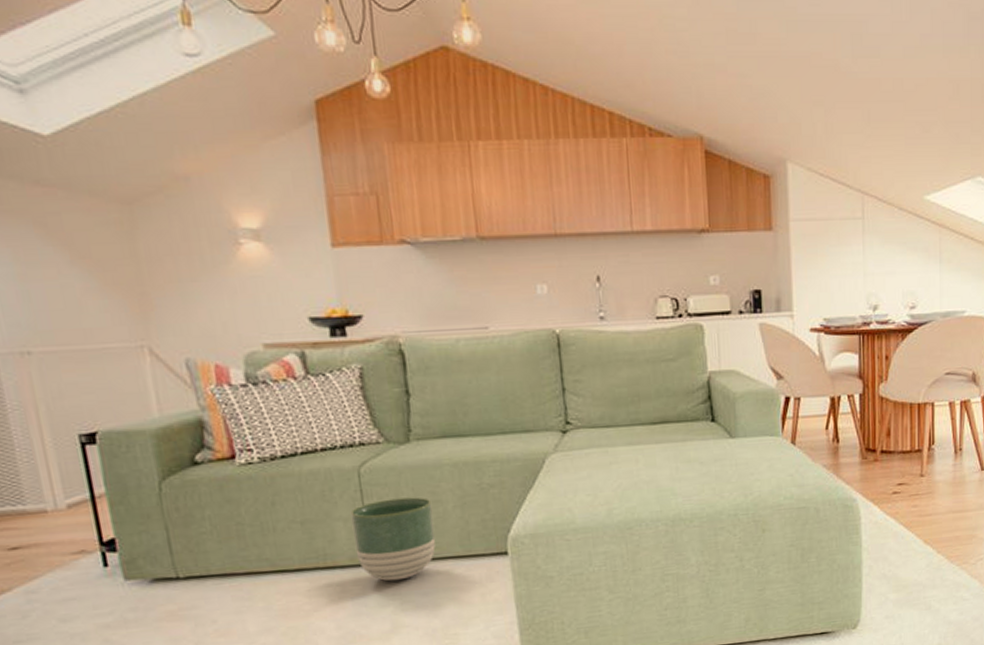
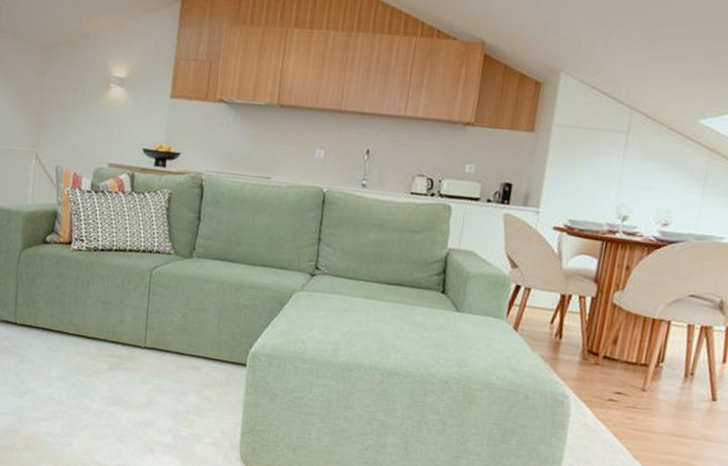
planter: present [350,497,436,582] -> none [135,299,198,366]

